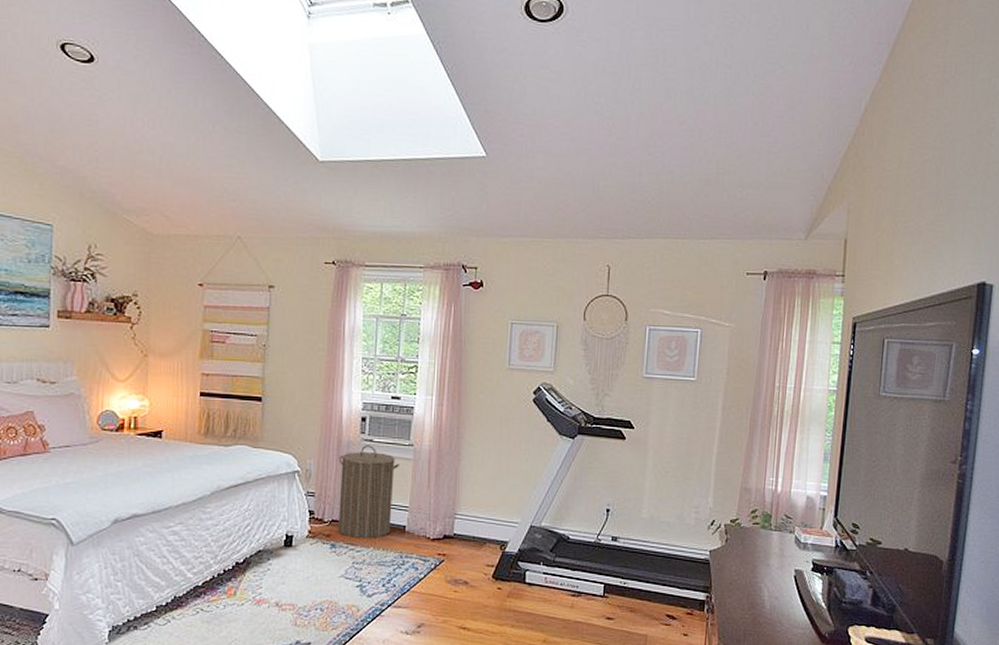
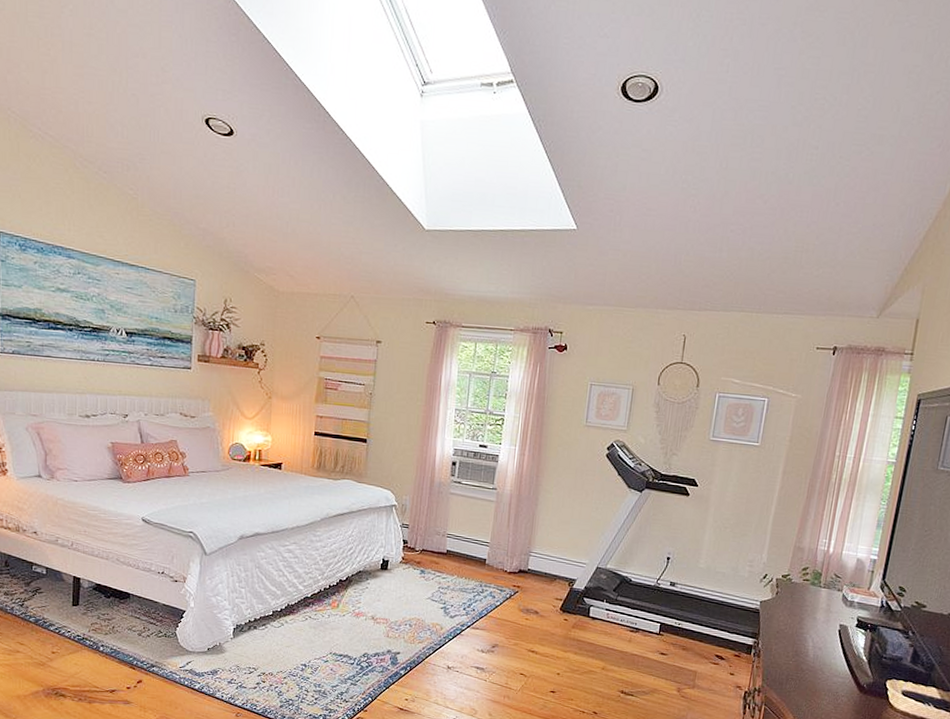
laundry hamper: present [338,445,399,539] -> none [427,486,483,568]

